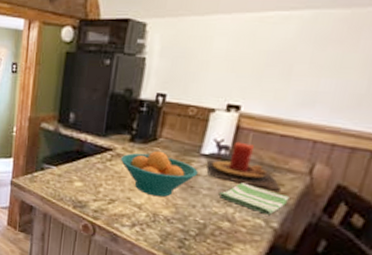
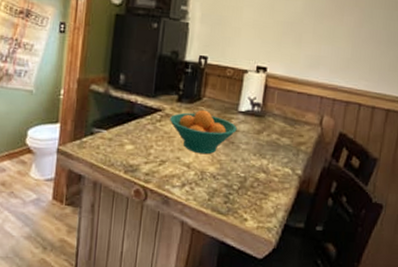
candle: present [206,141,282,191] -> none [243,99,302,142]
dish towel: present [218,182,289,215] -> none [255,136,308,163]

